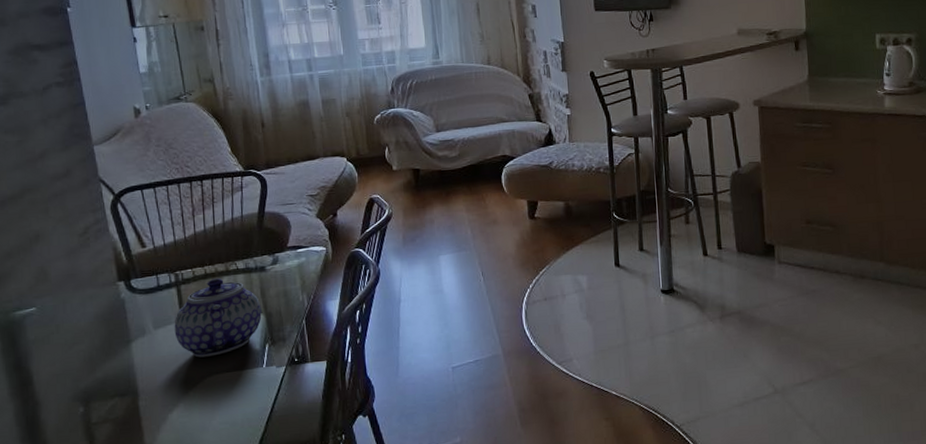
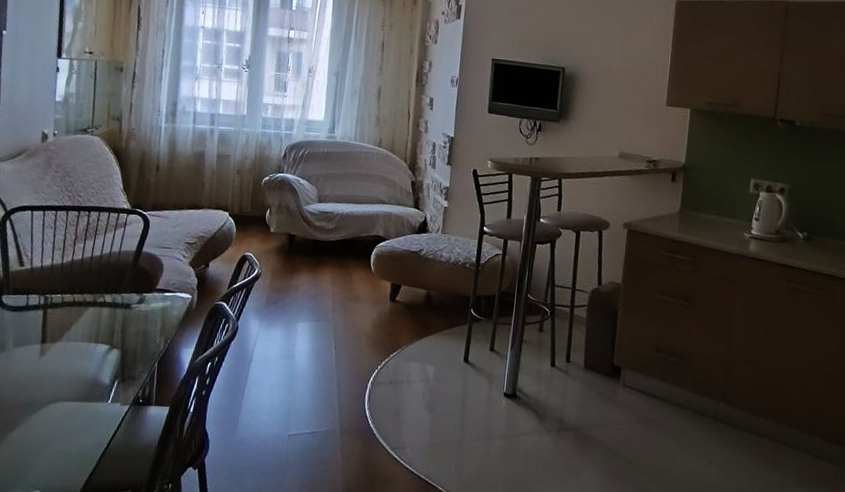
teapot: present [174,278,262,358] -> none [31,308,119,384]

